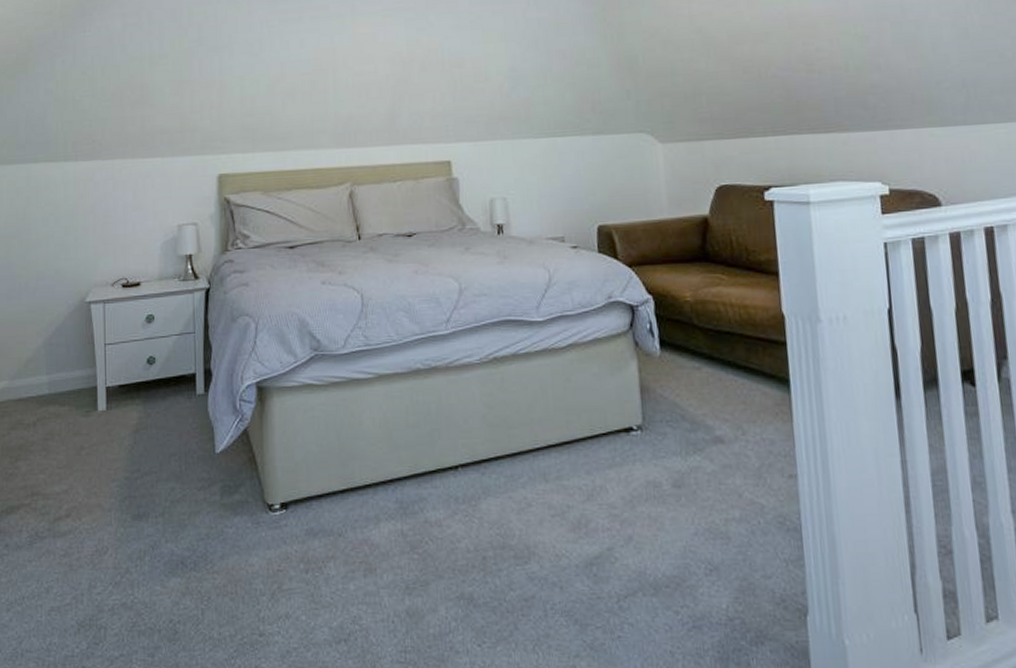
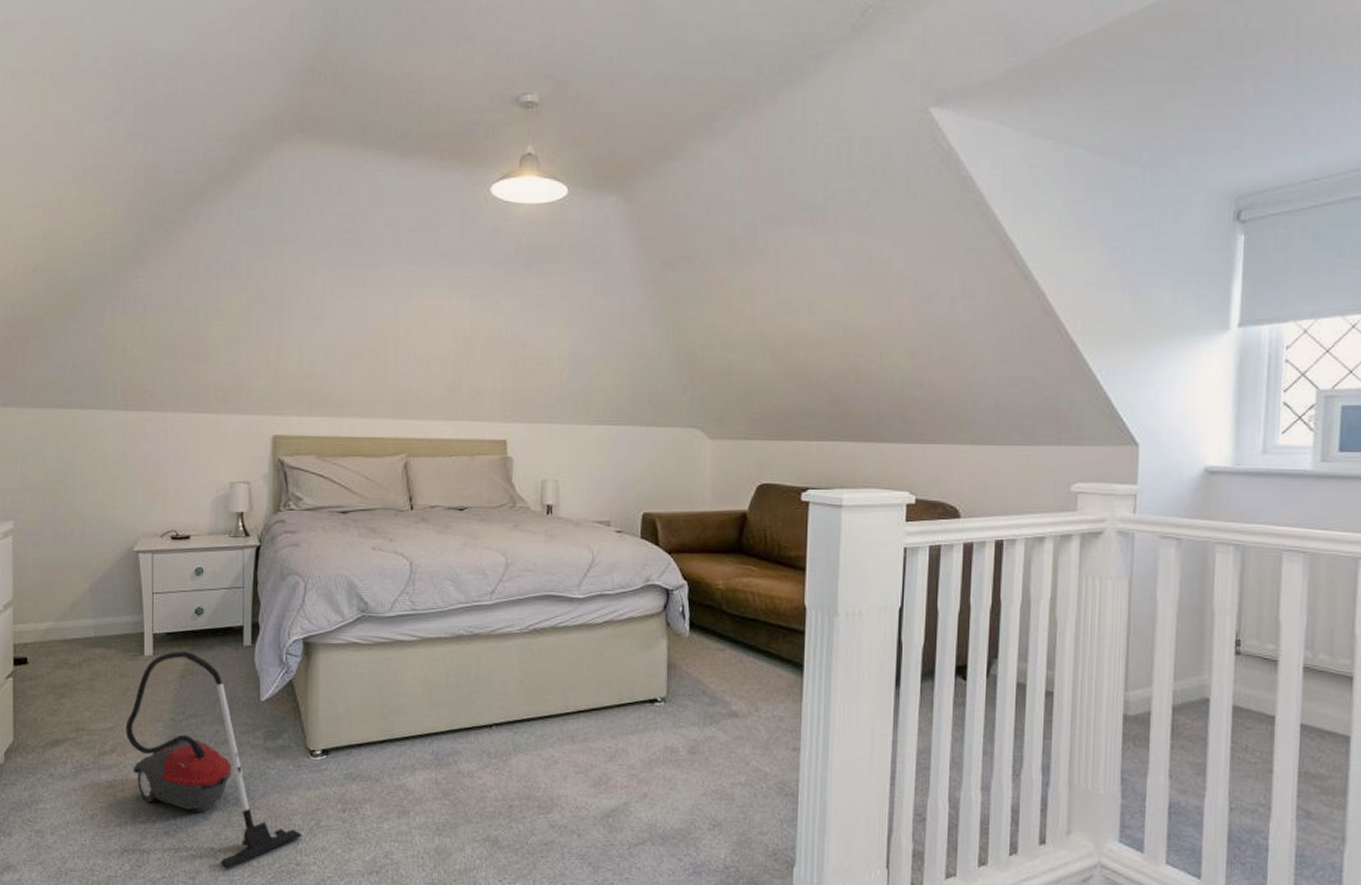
vacuum cleaner: none [80,404,264,644] -> present [125,651,302,869]

